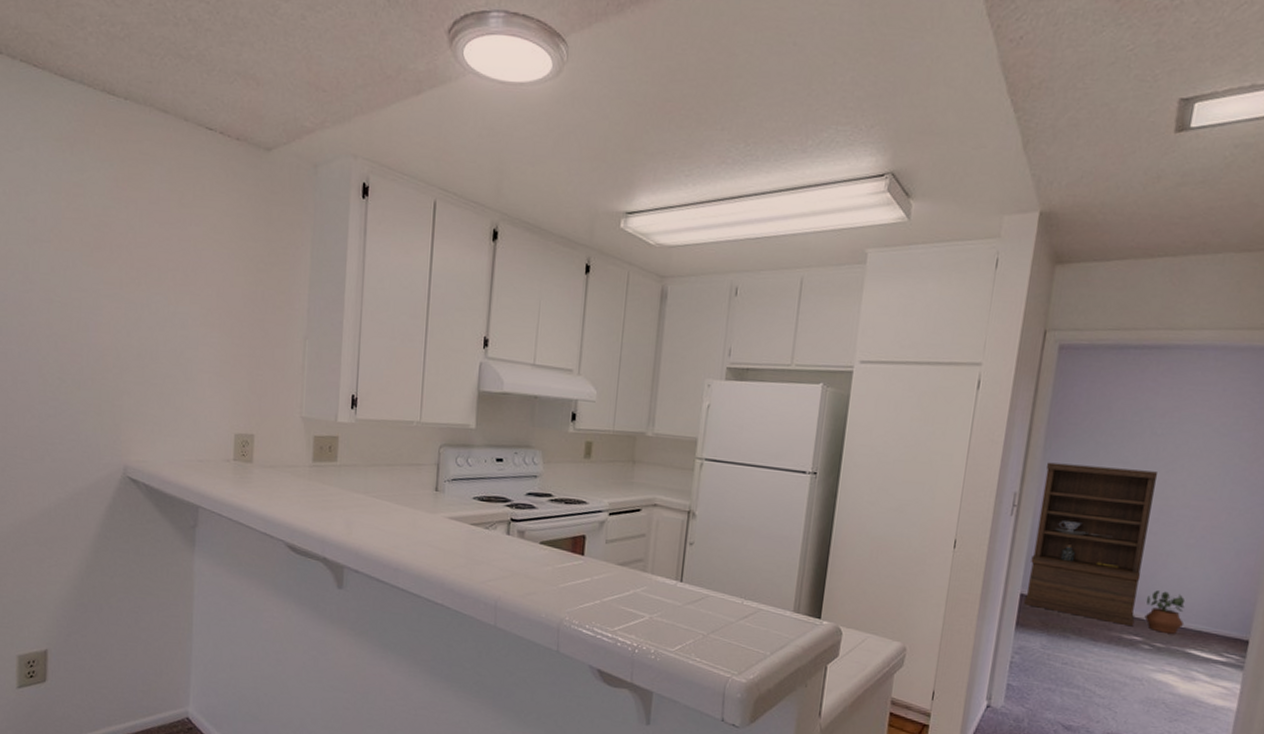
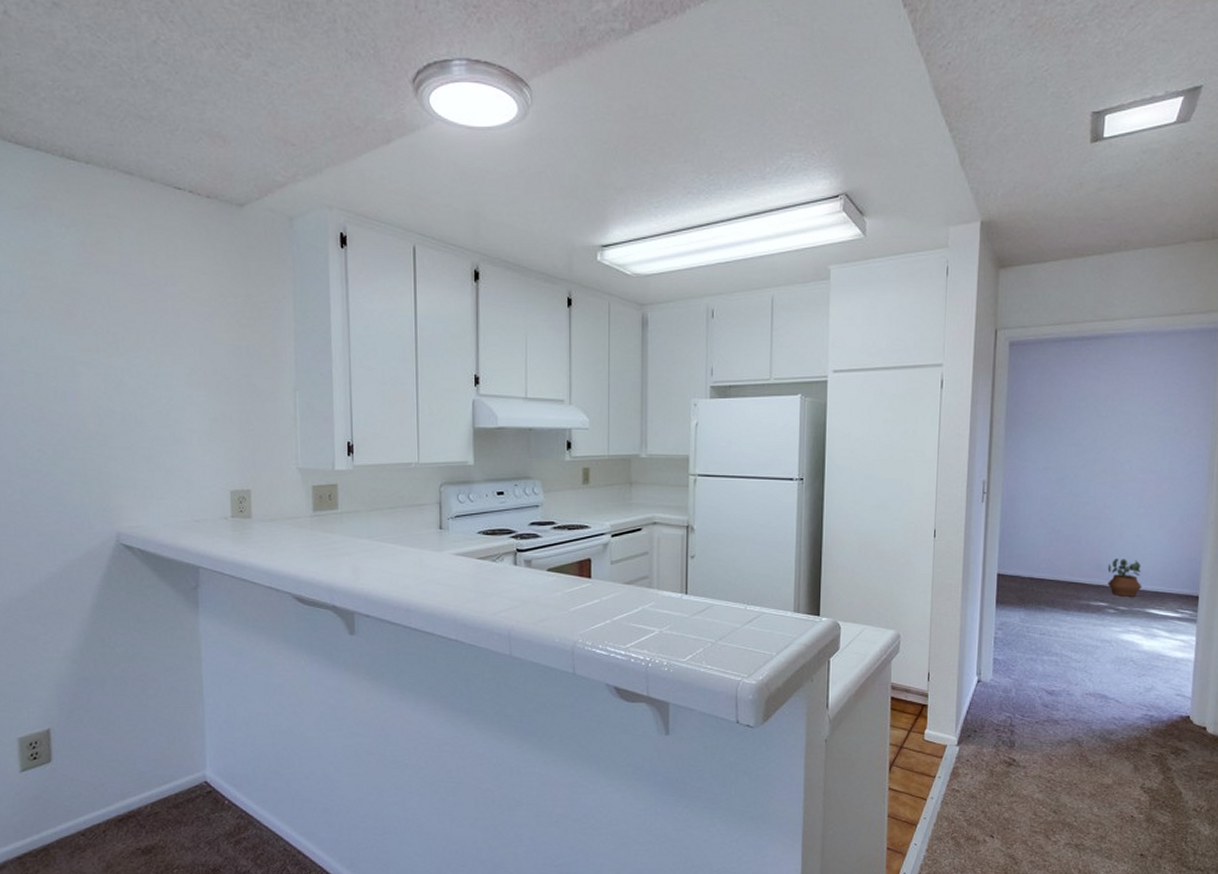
bookshelf: present [1024,462,1158,627] -> none [1002,450,1107,594]

